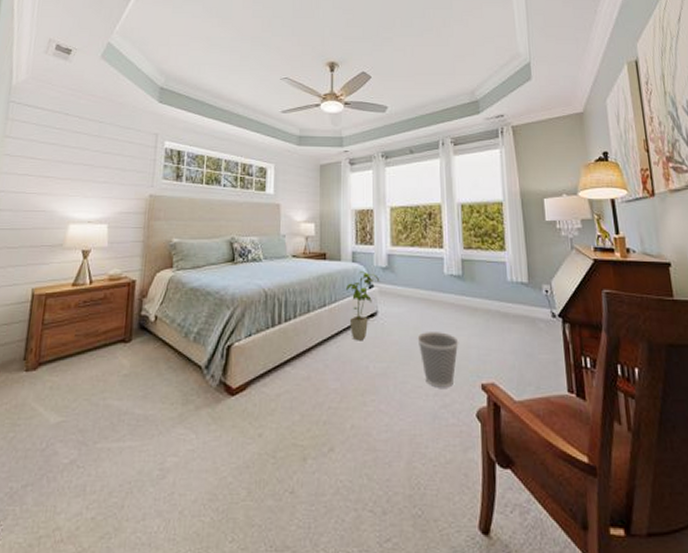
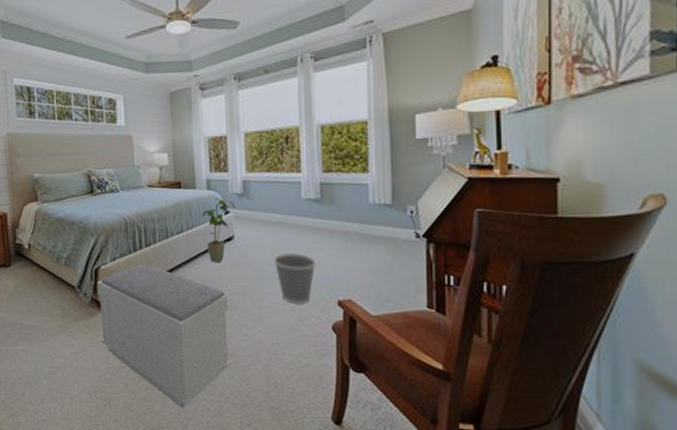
bench: none [224,341,370,520] -> present [97,264,231,408]

